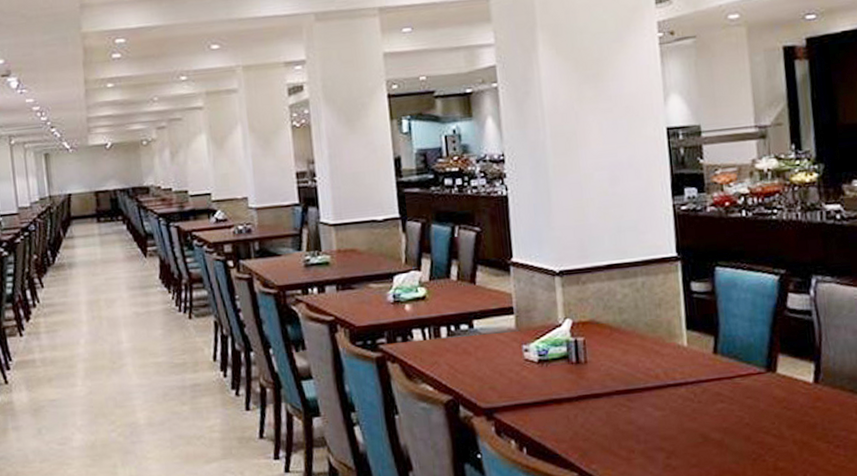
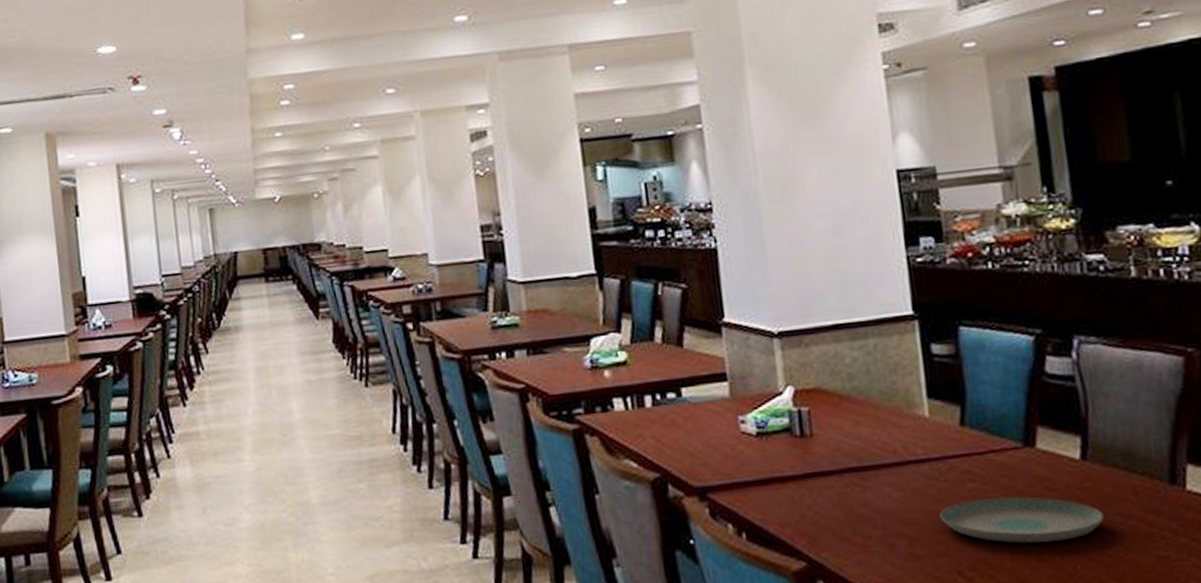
plate: none [693,414,831,455] -> present [939,496,1104,544]

